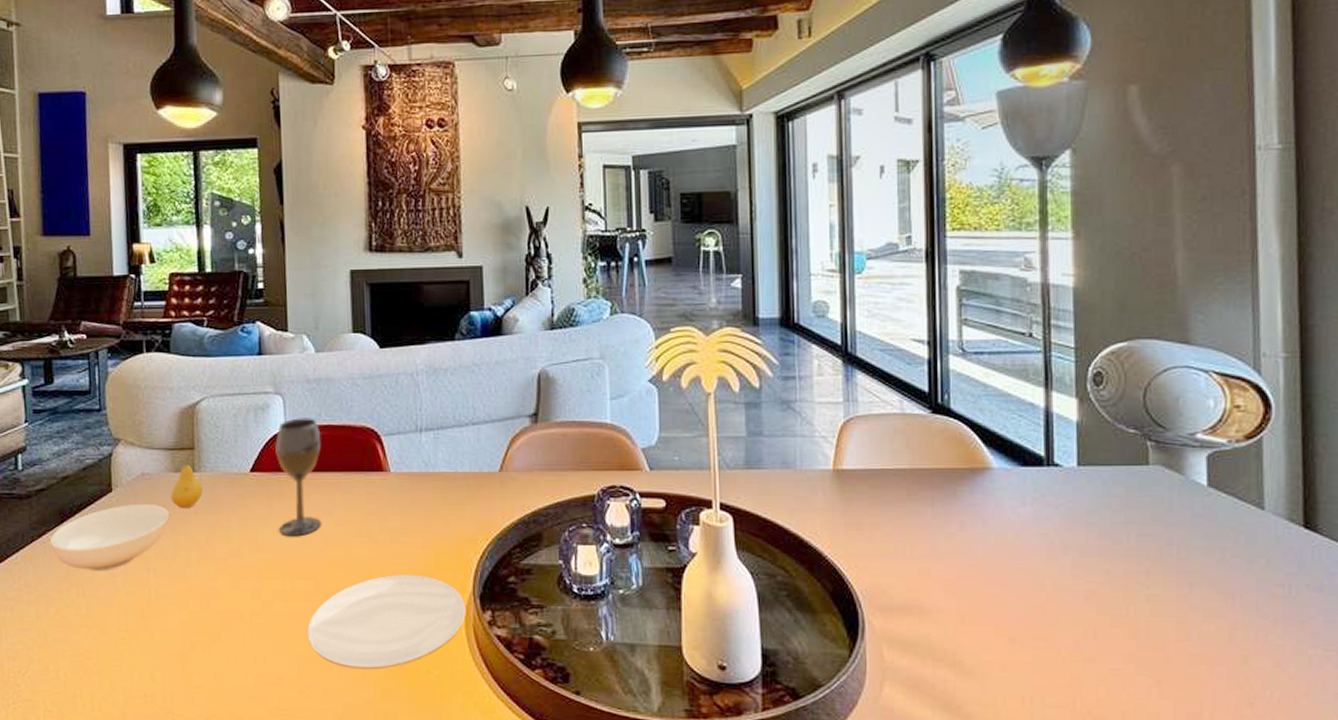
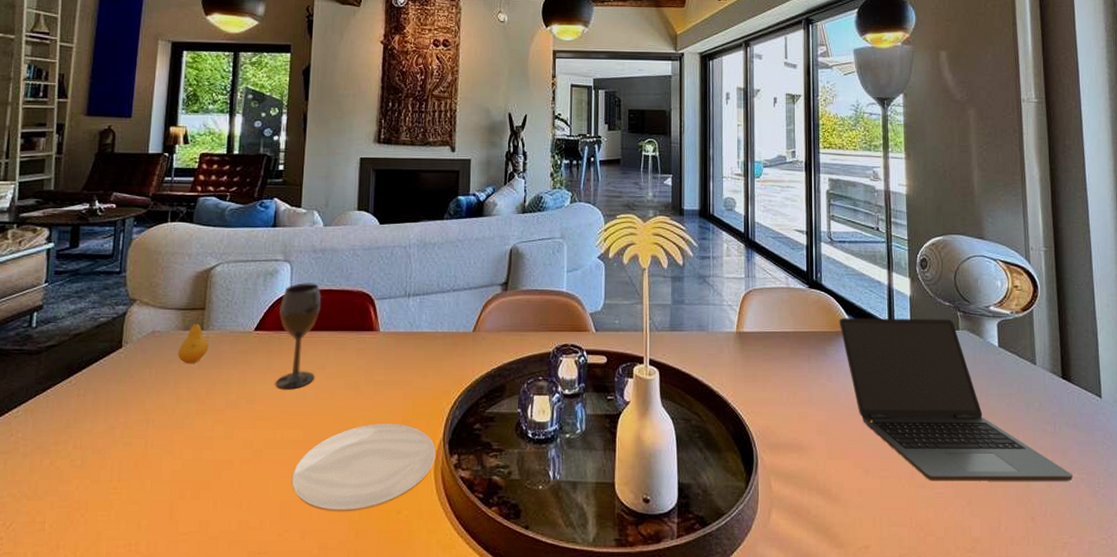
bowl: present [49,503,170,570] -> none [53,359,175,423]
laptop: none [974,451,1315,659] -> present [839,318,1073,481]

